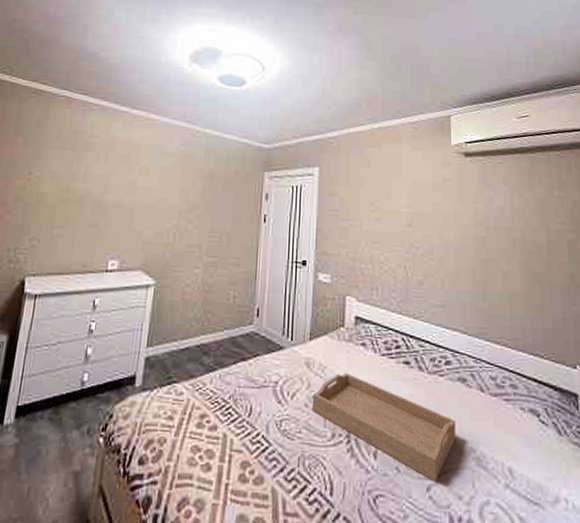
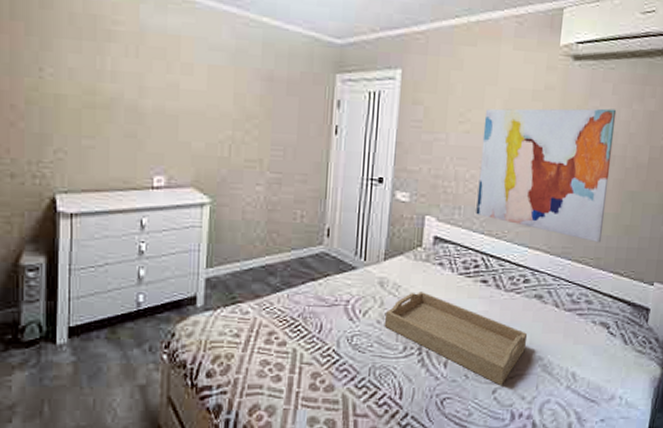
wall art: none [393,197,517,324] -> present [476,108,617,243]

